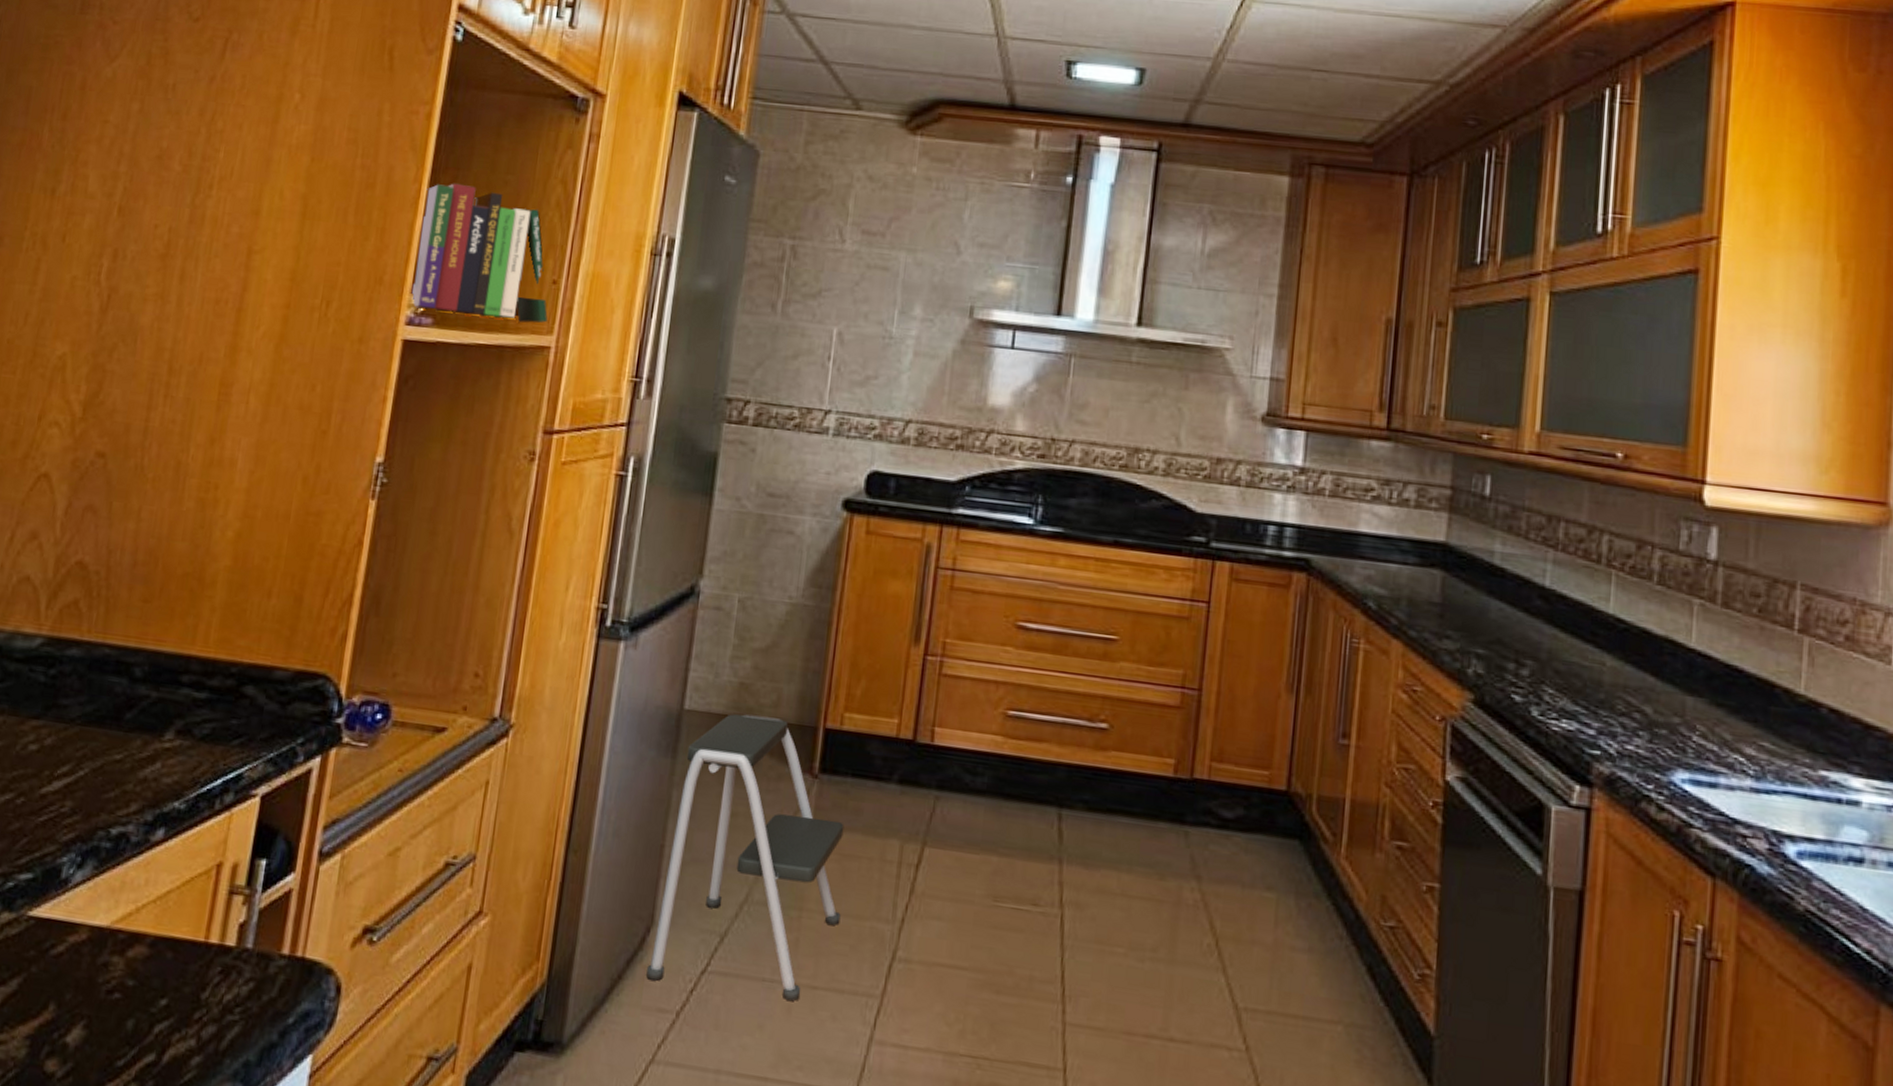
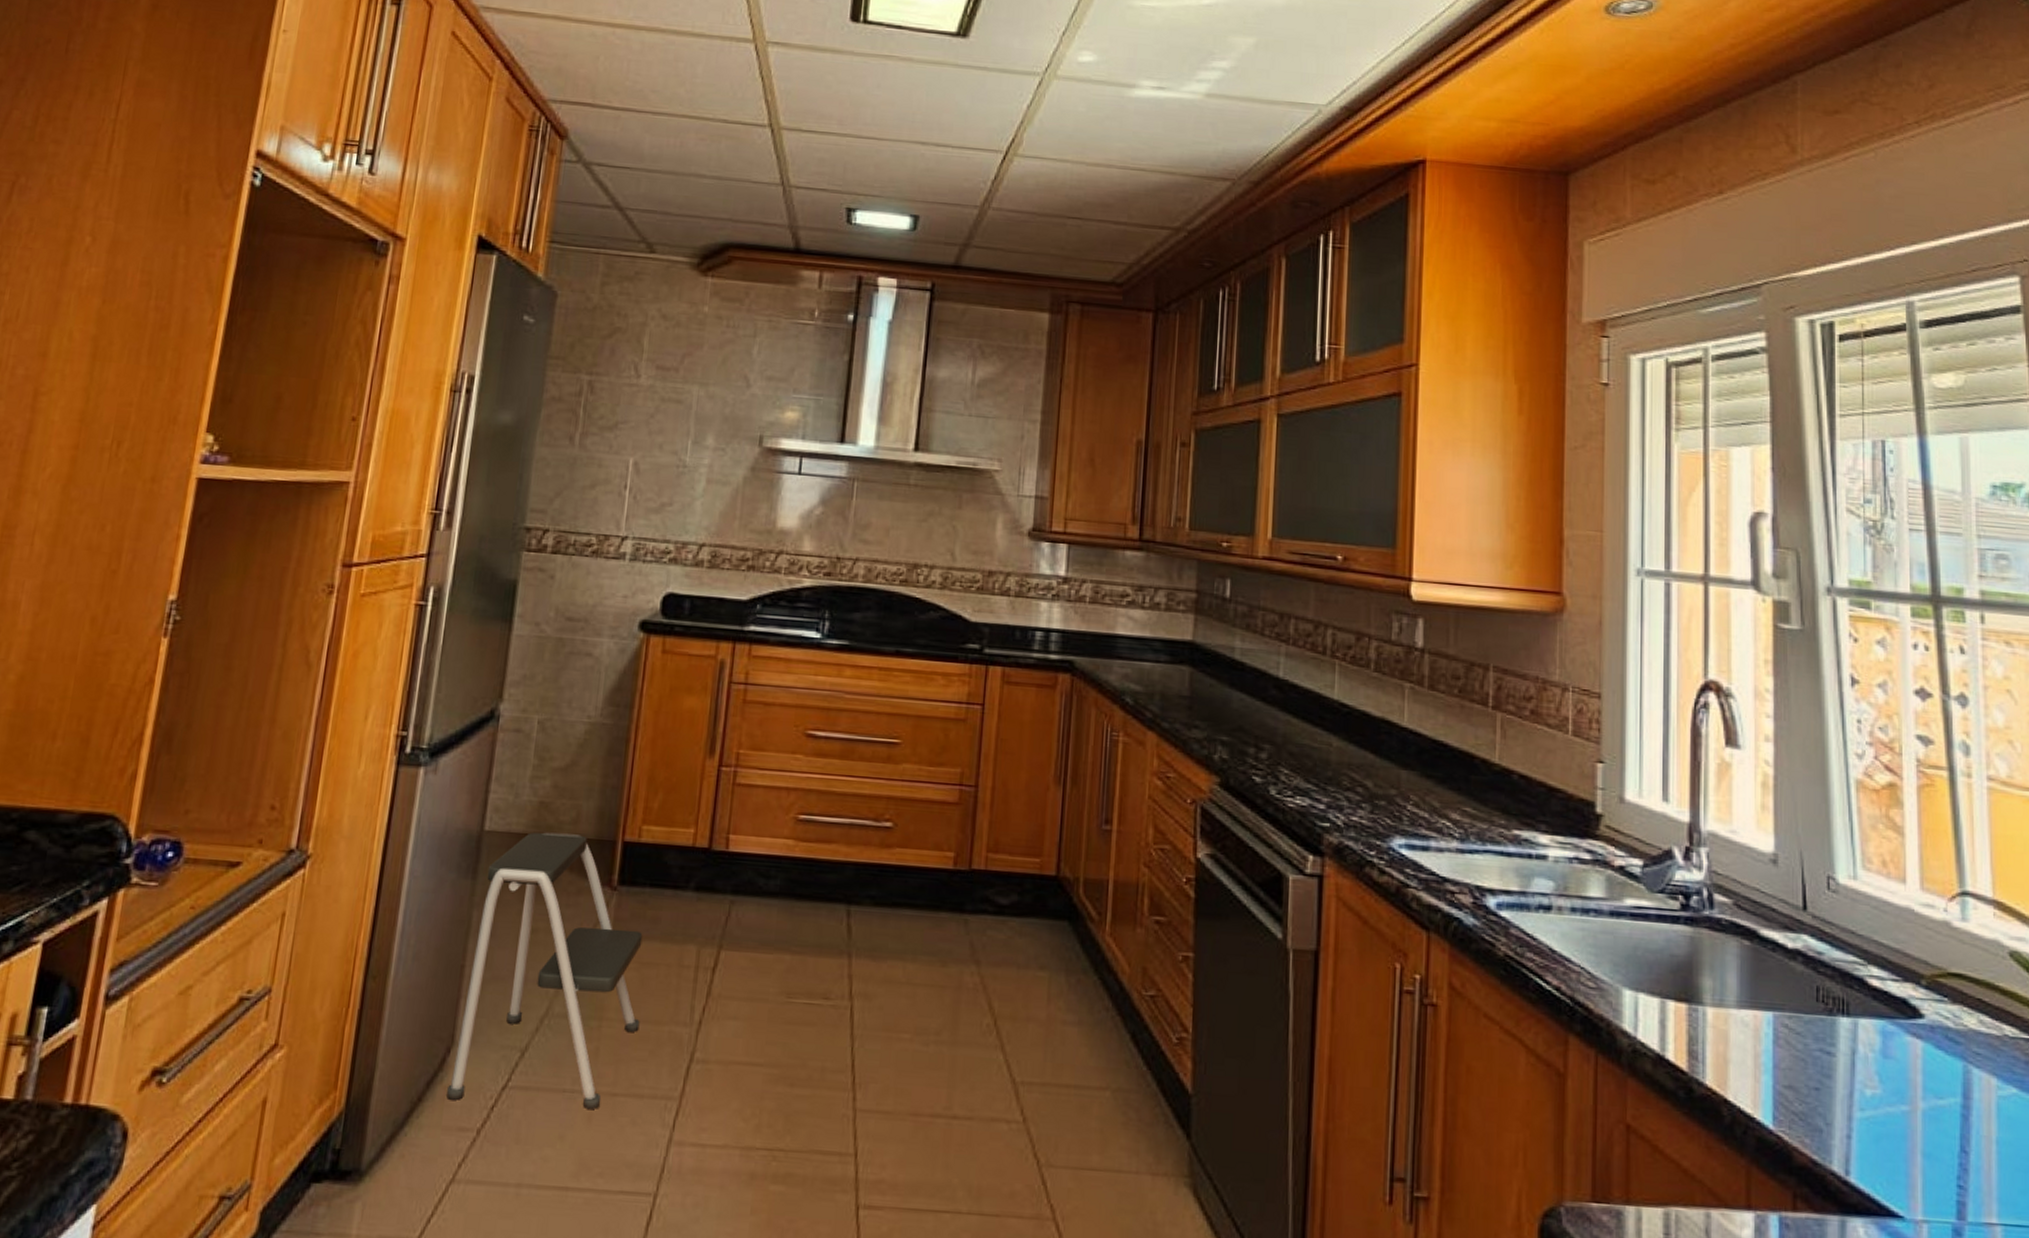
books: present [411,183,548,323] -> none [206,324,347,460]

